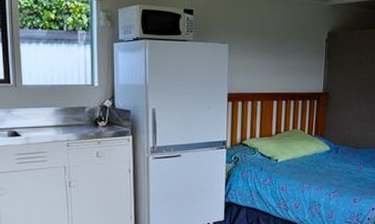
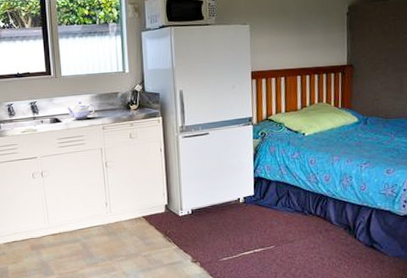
teapot: none [26,115,59,135] -> present [66,102,95,120]

